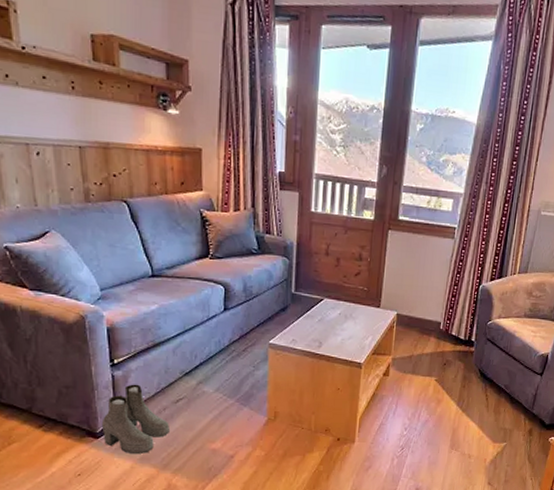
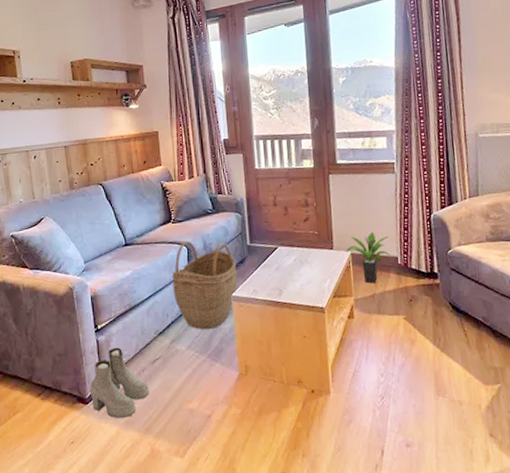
woven basket: none [205,281,278,374] -> present [172,241,238,329]
potted plant: none [392,296,436,345] -> present [345,233,392,284]

